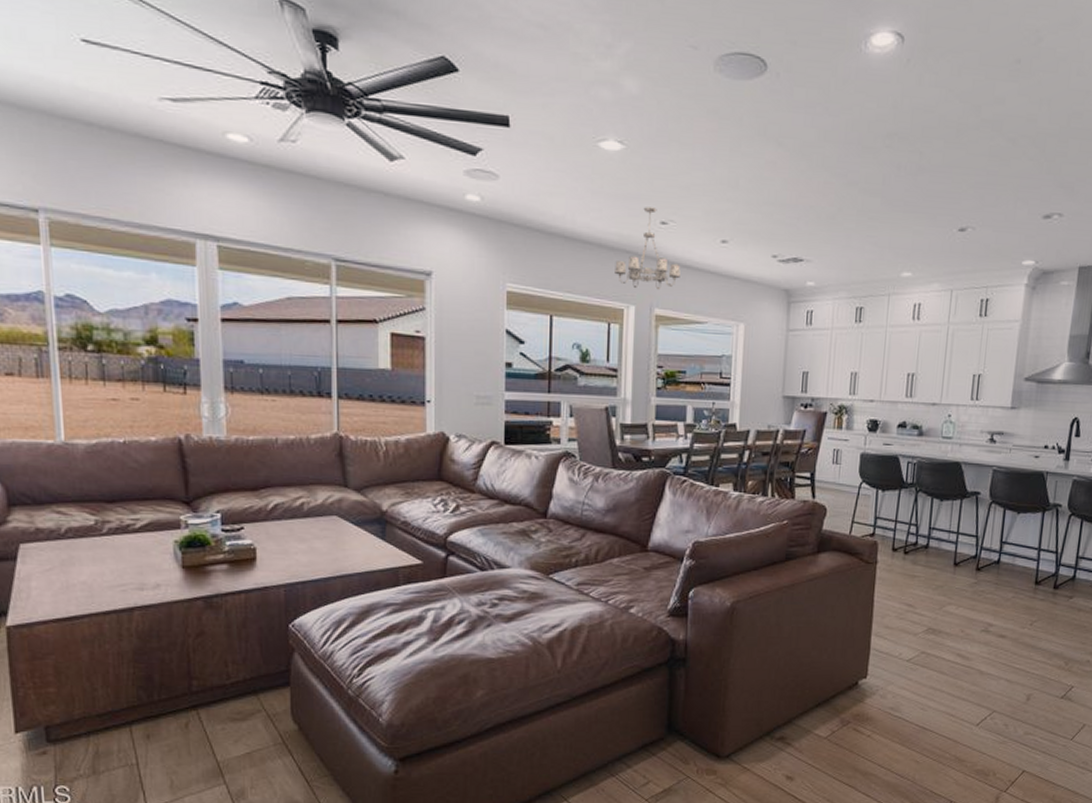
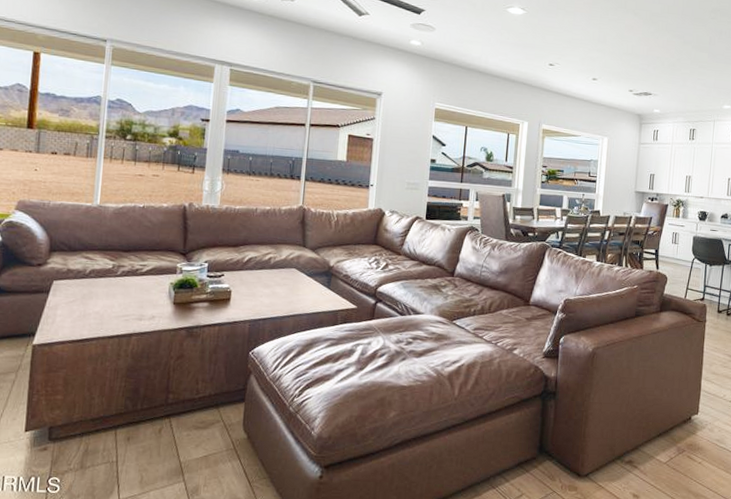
chandelier: present [615,207,681,289] -> none [514,53,562,111]

